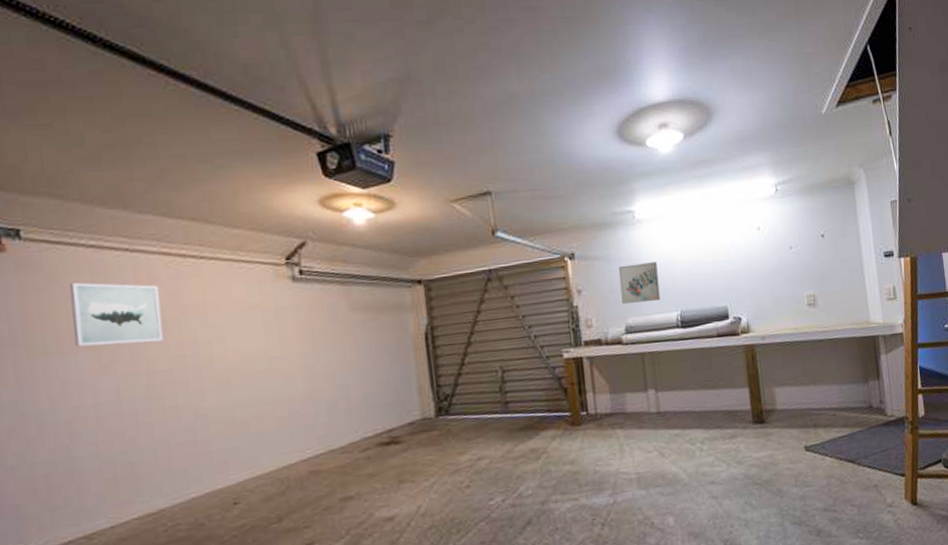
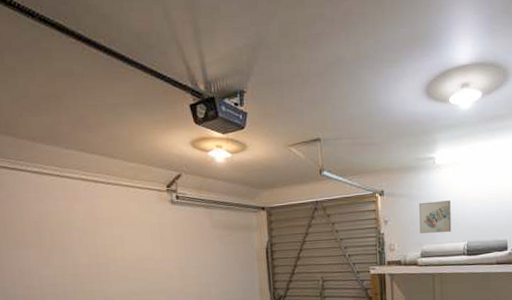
wall art: present [69,282,164,347] -> none [21,198,84,245]

